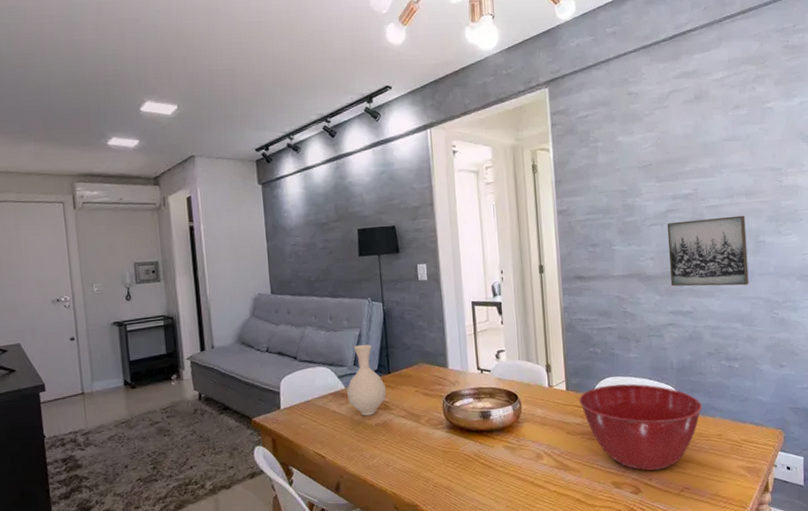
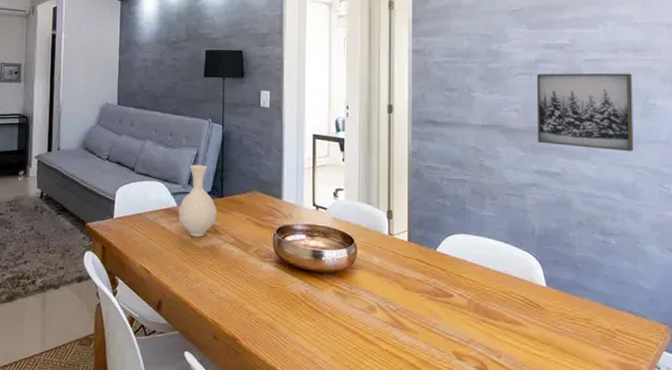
mixing bowl: present [579,384,702,471] -> none [422,242,568,348]

